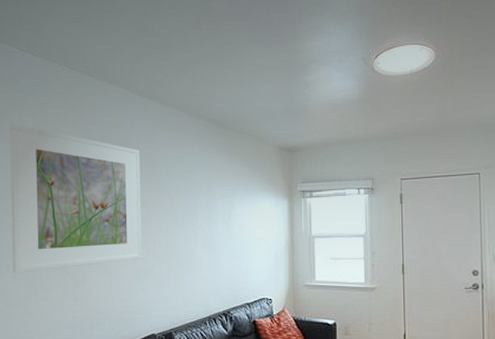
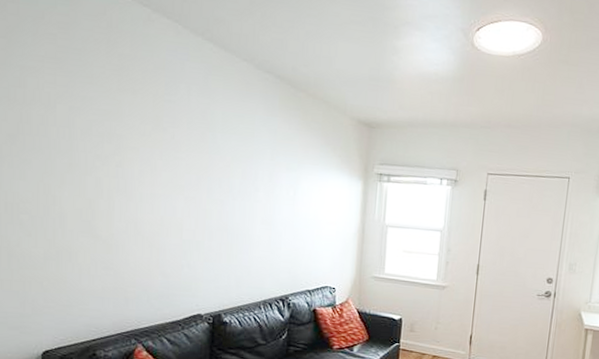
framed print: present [9,123,143,273] -> none [21,44,192,231]

